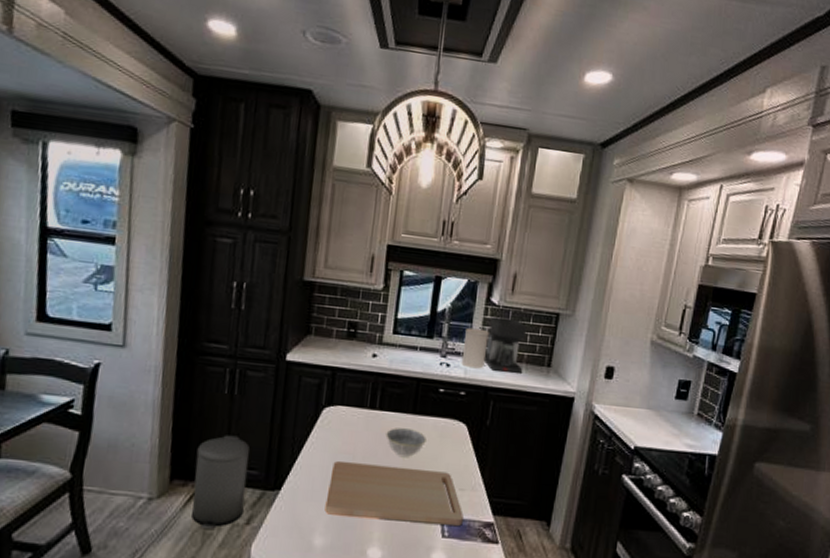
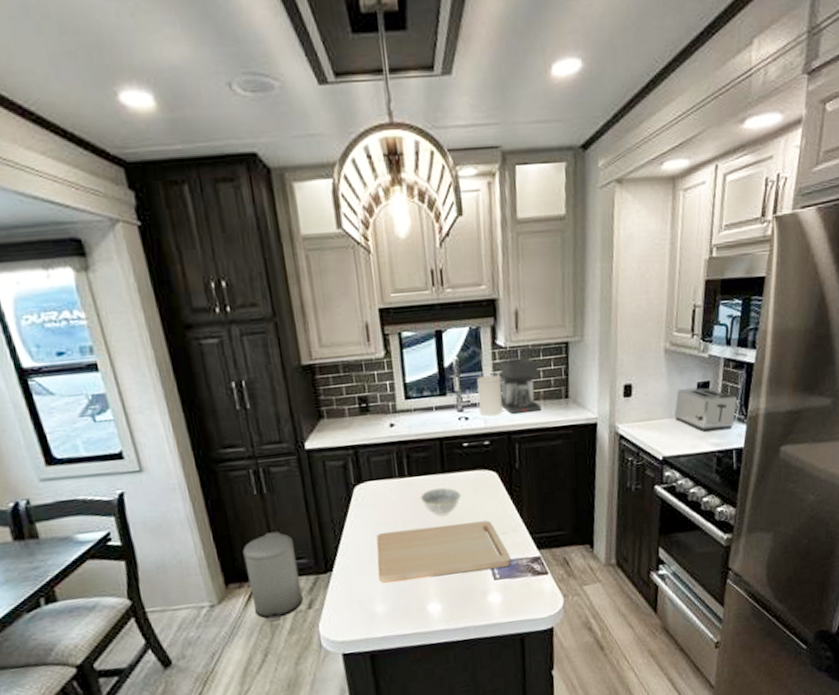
toaster: none [652,383,717,434] -> present [674,387,738,432]

